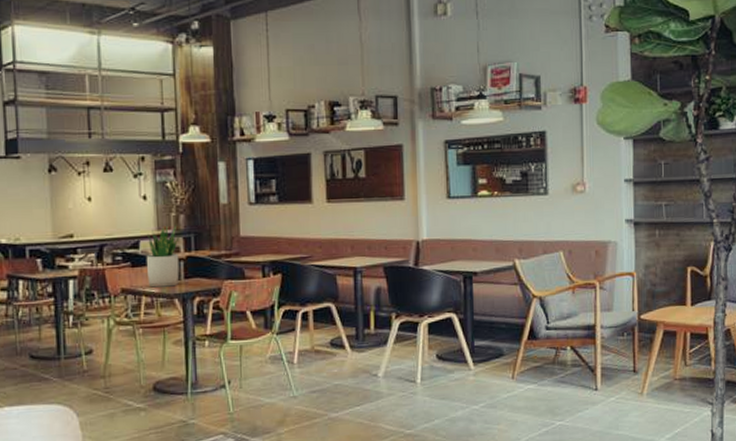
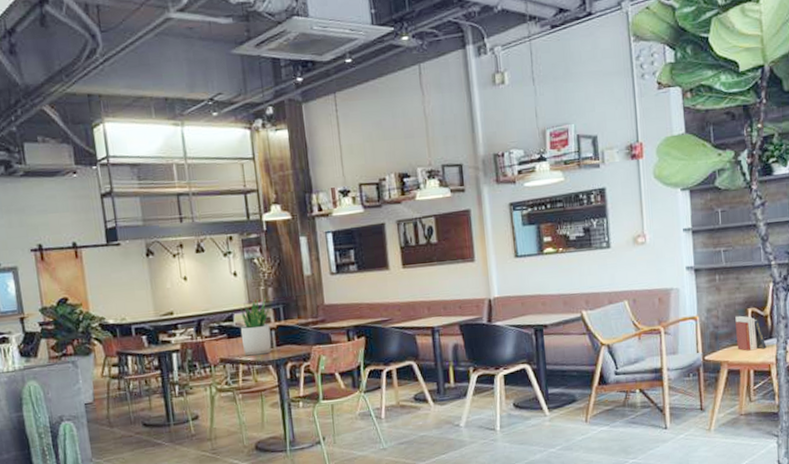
books: none [674,274,705,312] -> present [735,315,767,351]

